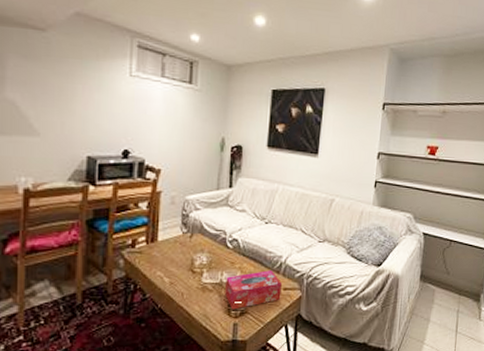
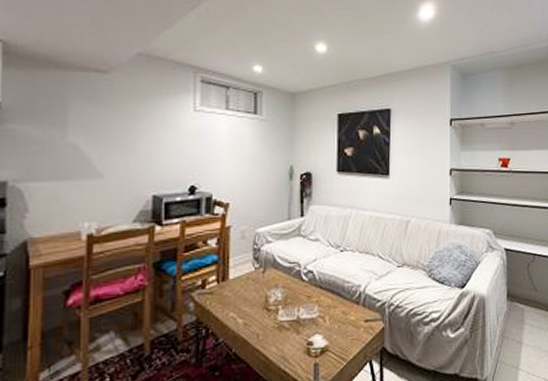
tissue box: present [225,270,282,310] -> none [303,302,363,349]

